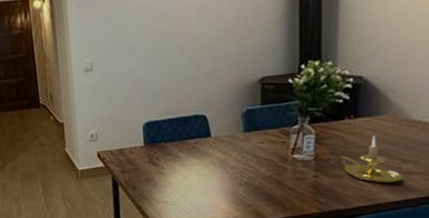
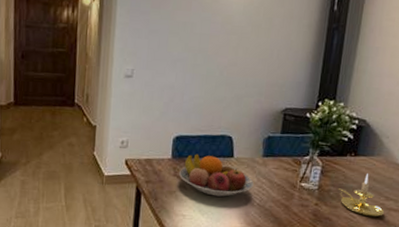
fruit bowl: none [155,138,238,179] -> present [179,154,254,197]

